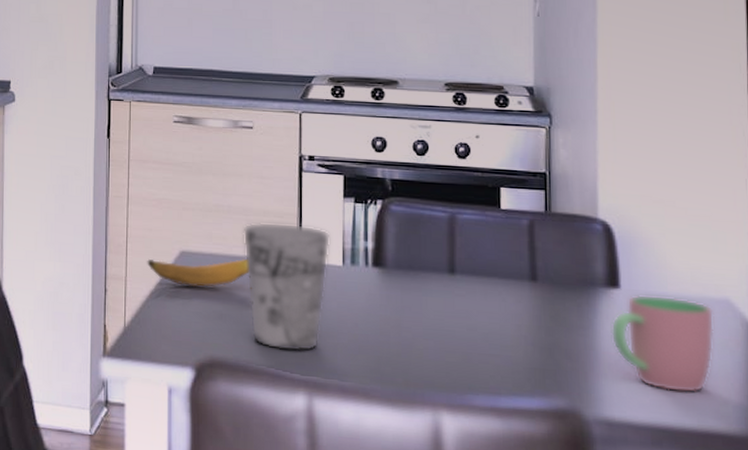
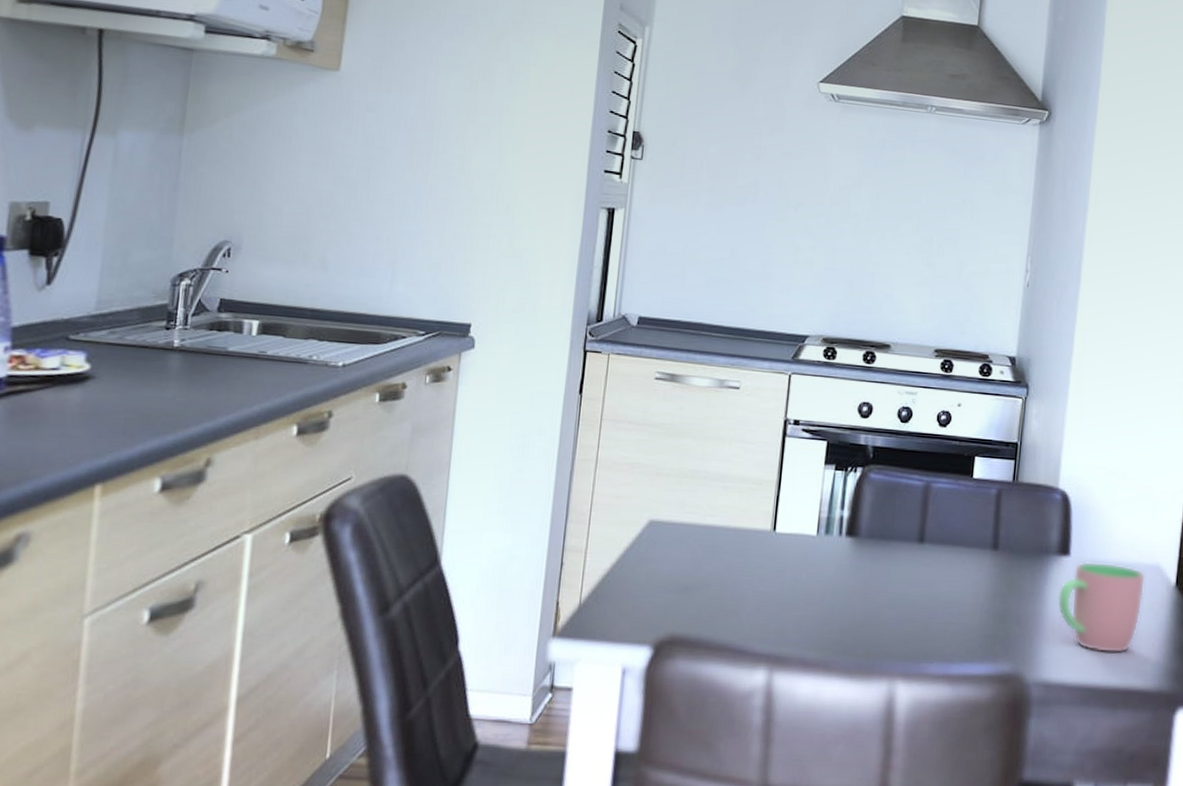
banana: present [147,257,249,288] -> none [611,526,721,560]
cup: present [243,222,331,352] -> none [716,489,808,626]

